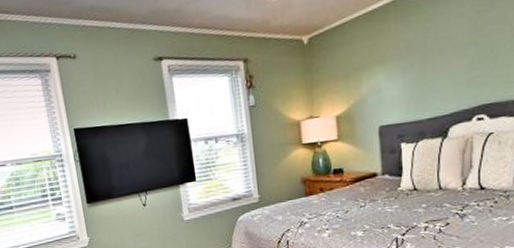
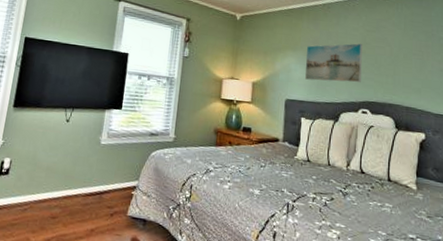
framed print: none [397,32,473,97] -> present [304,43,363,83]

